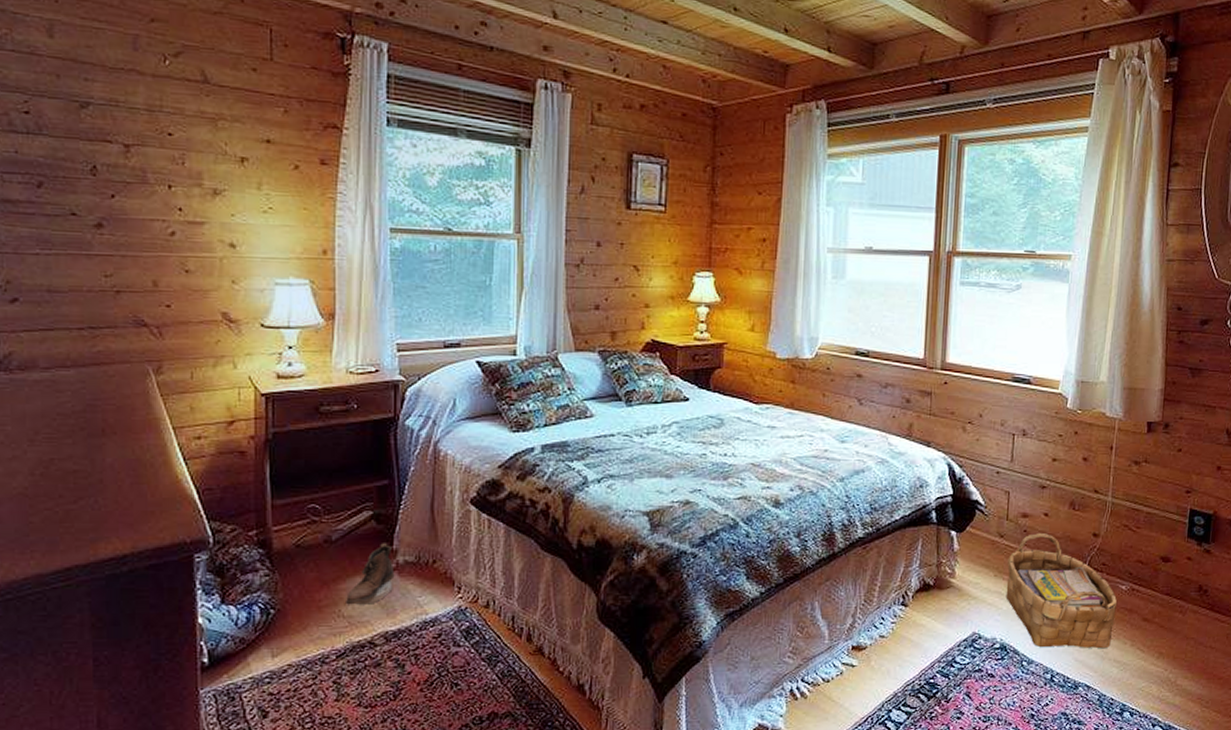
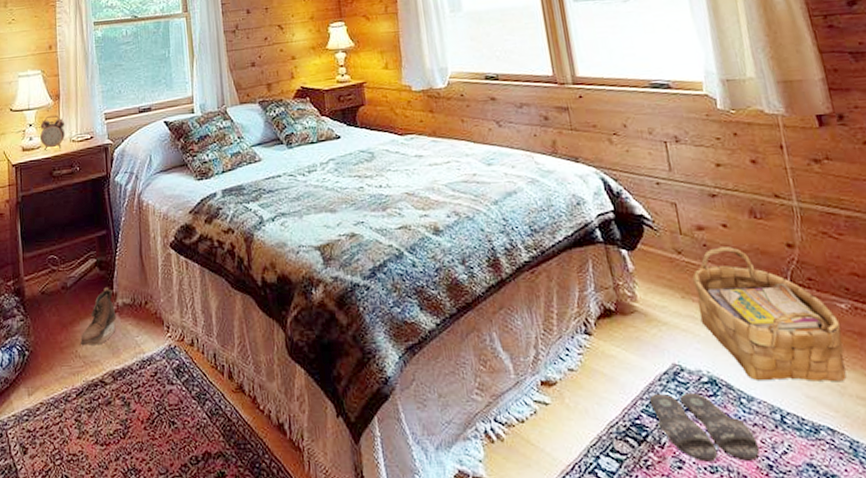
alarm clock: none [304,338,341,380] -> present [40,115,65,150]
slippers: none [947,656,1027,713] -> present [650,392,759,462]

